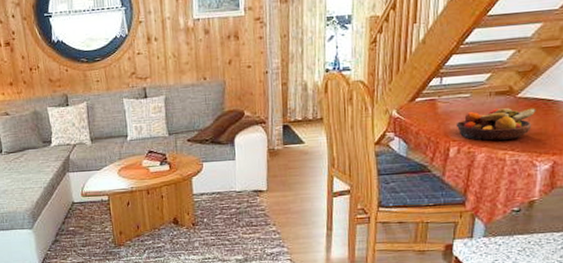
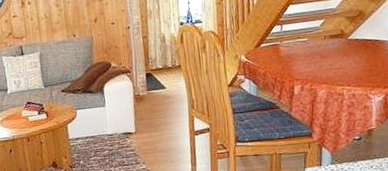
fruit bowl: present [456,108,536,141] -> none [297,48,366,78]

